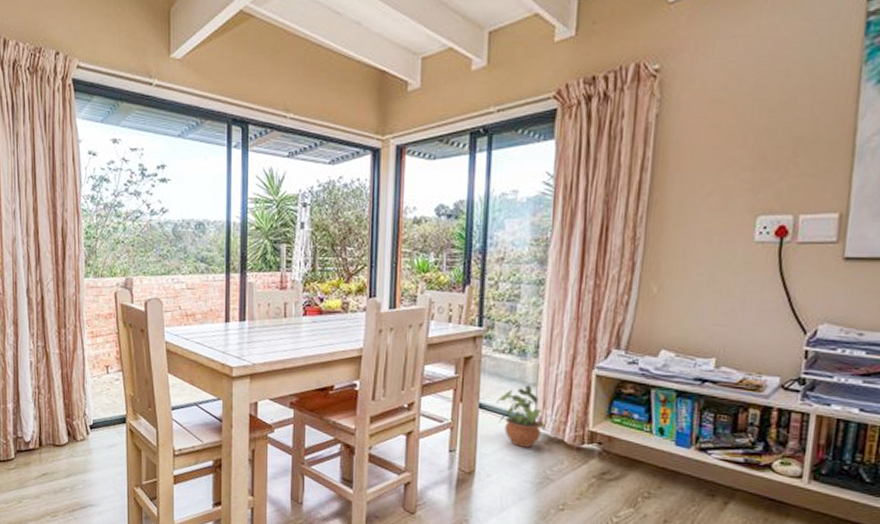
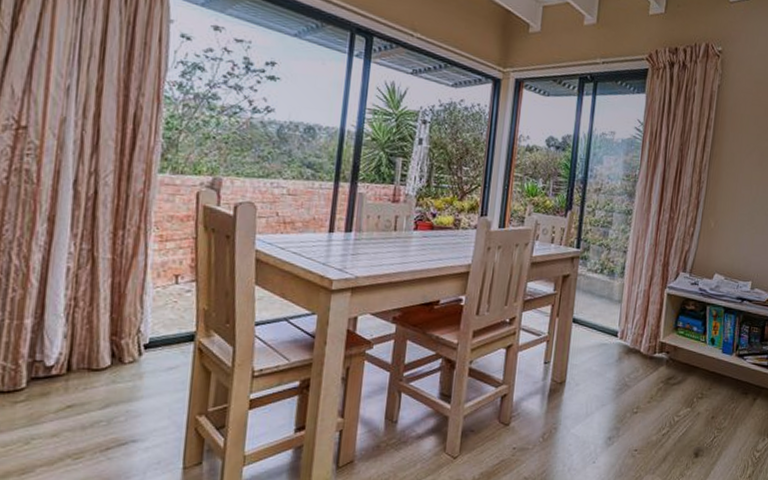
potted plant: present [495,385,545,448] -> none [587,301,626,358]

